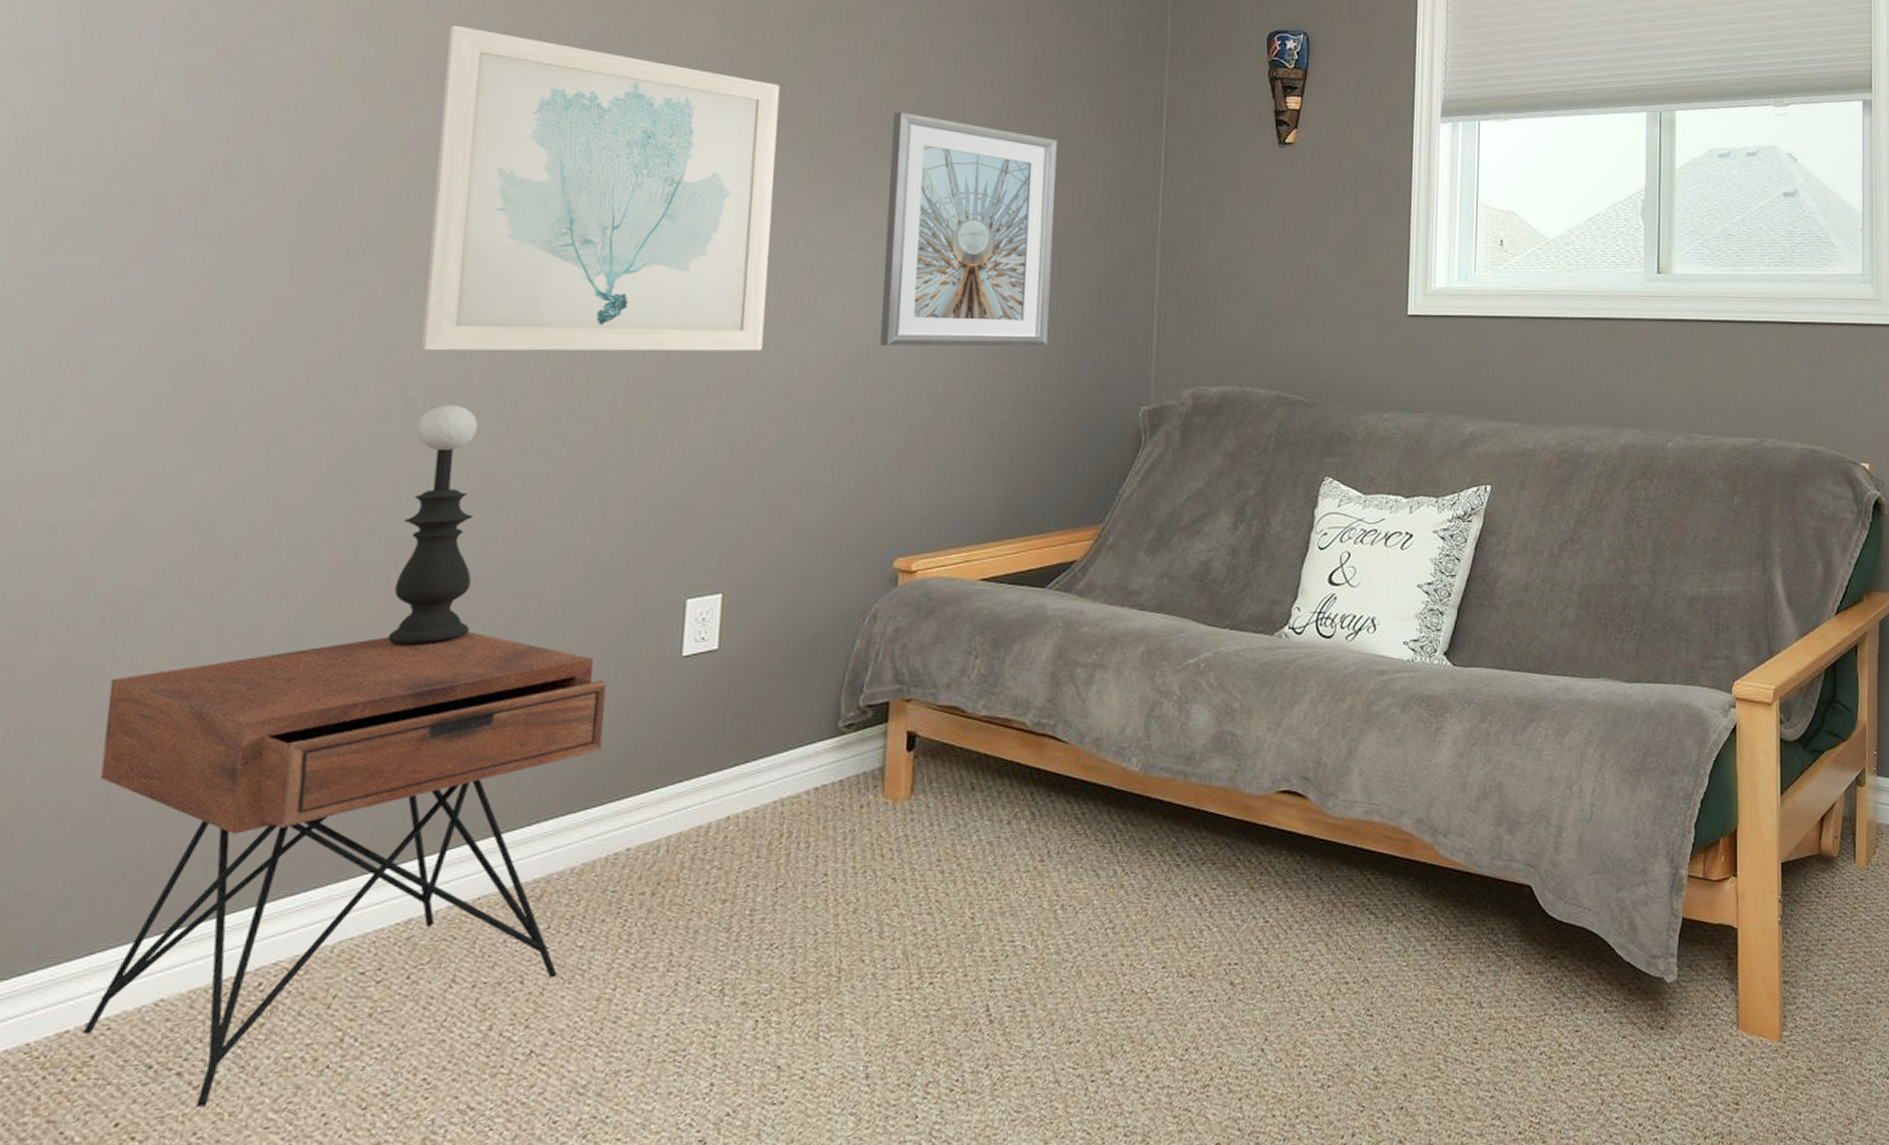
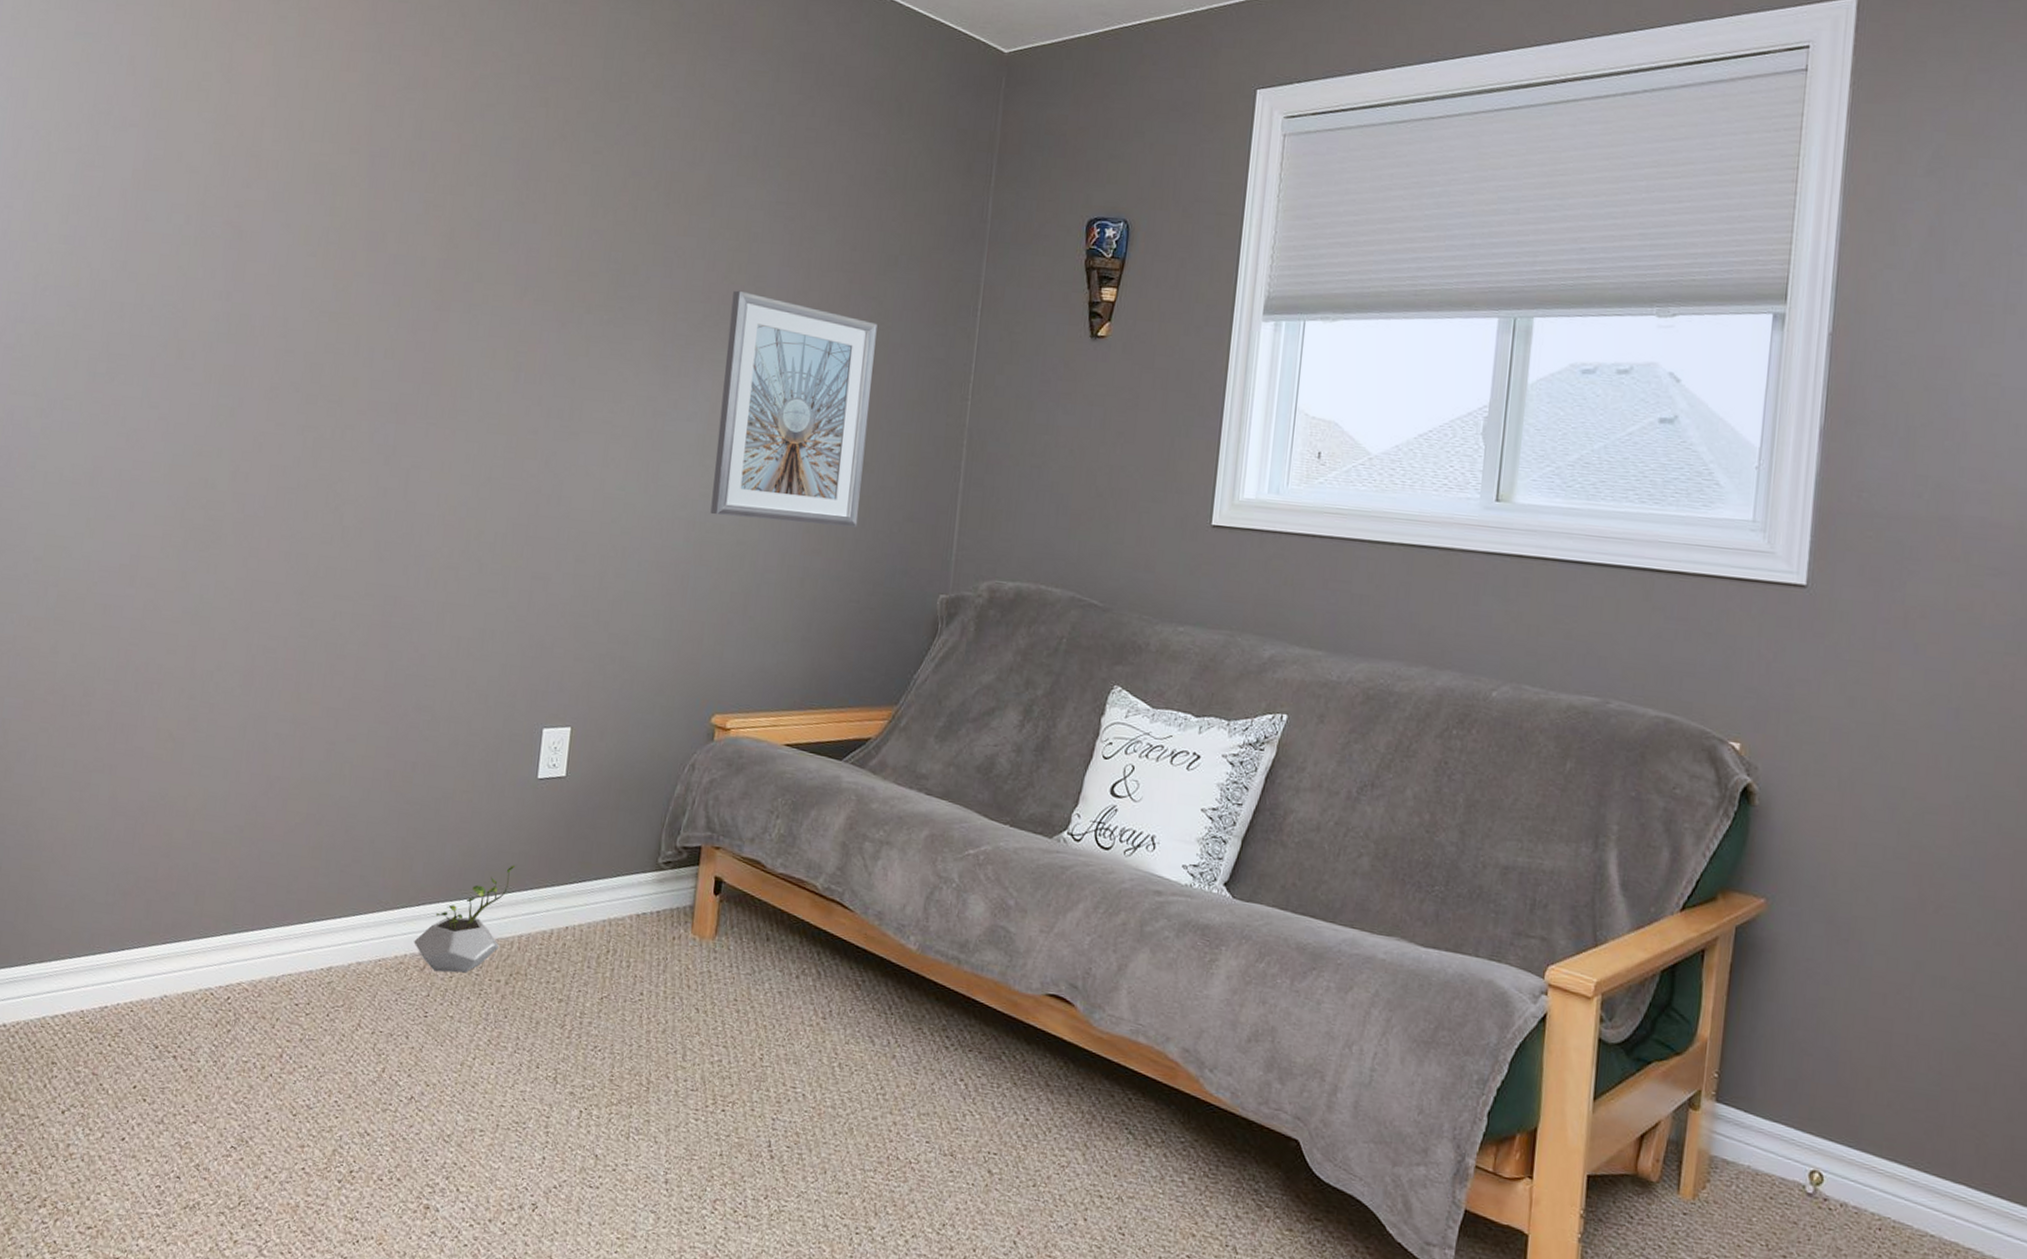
nightstand: present [82,632,606,1107] -> none [115,728,479,1087]
table lamp: present [387,405,478,646] -> none [323,535,394,739]
wall art: present [421,25,781,352] -> none [355,201,639,509]
planter: none [526,758,659,898] -> present [414,865,516,973]

